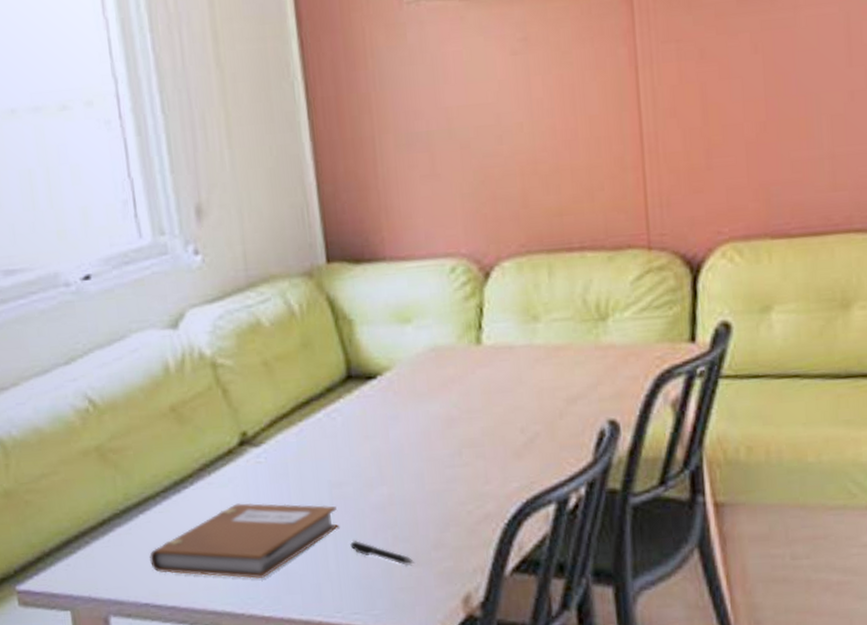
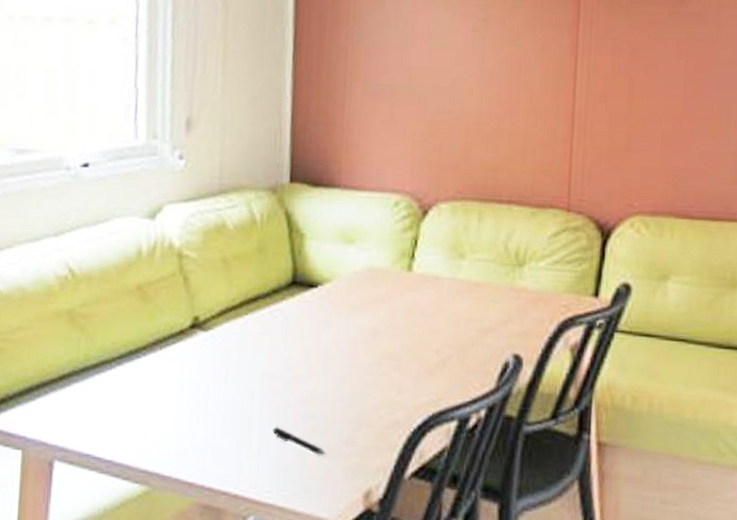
notebook: present [149,503,339,579] -> none [97,378,266,447]

